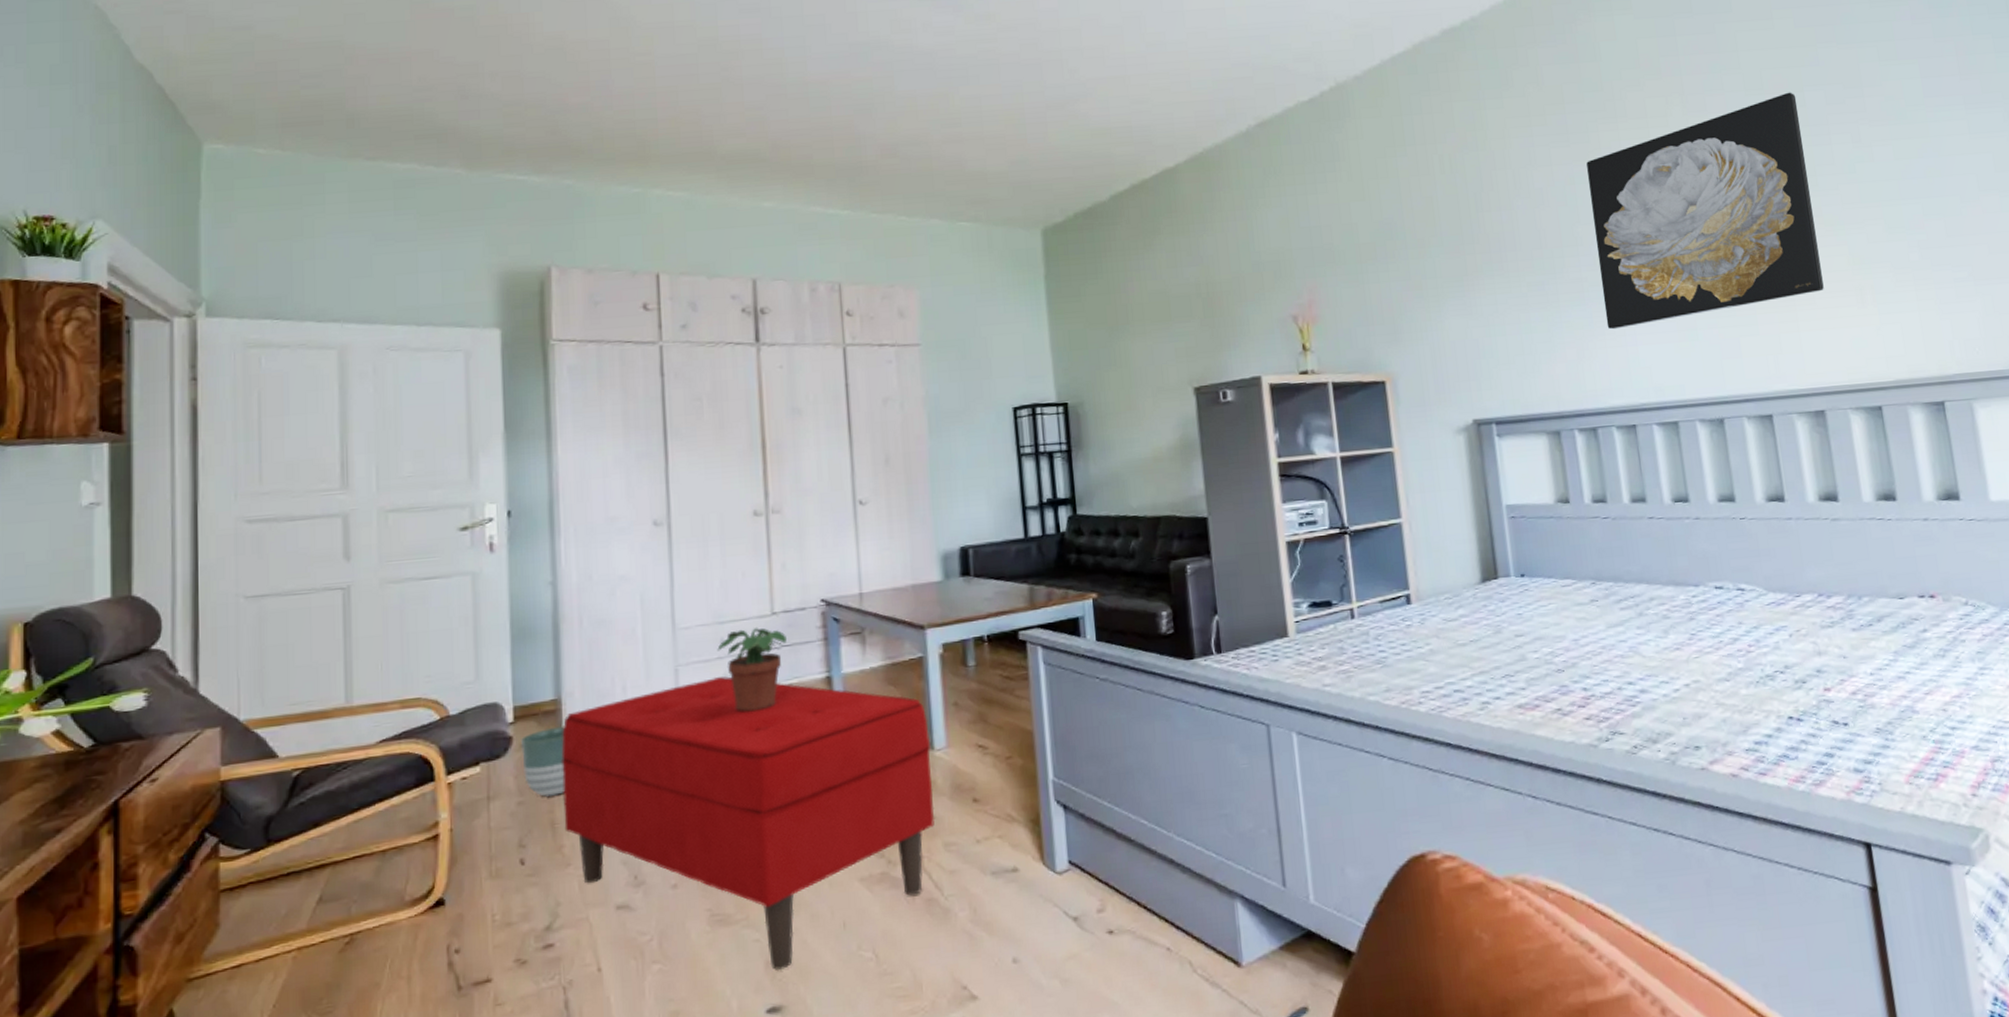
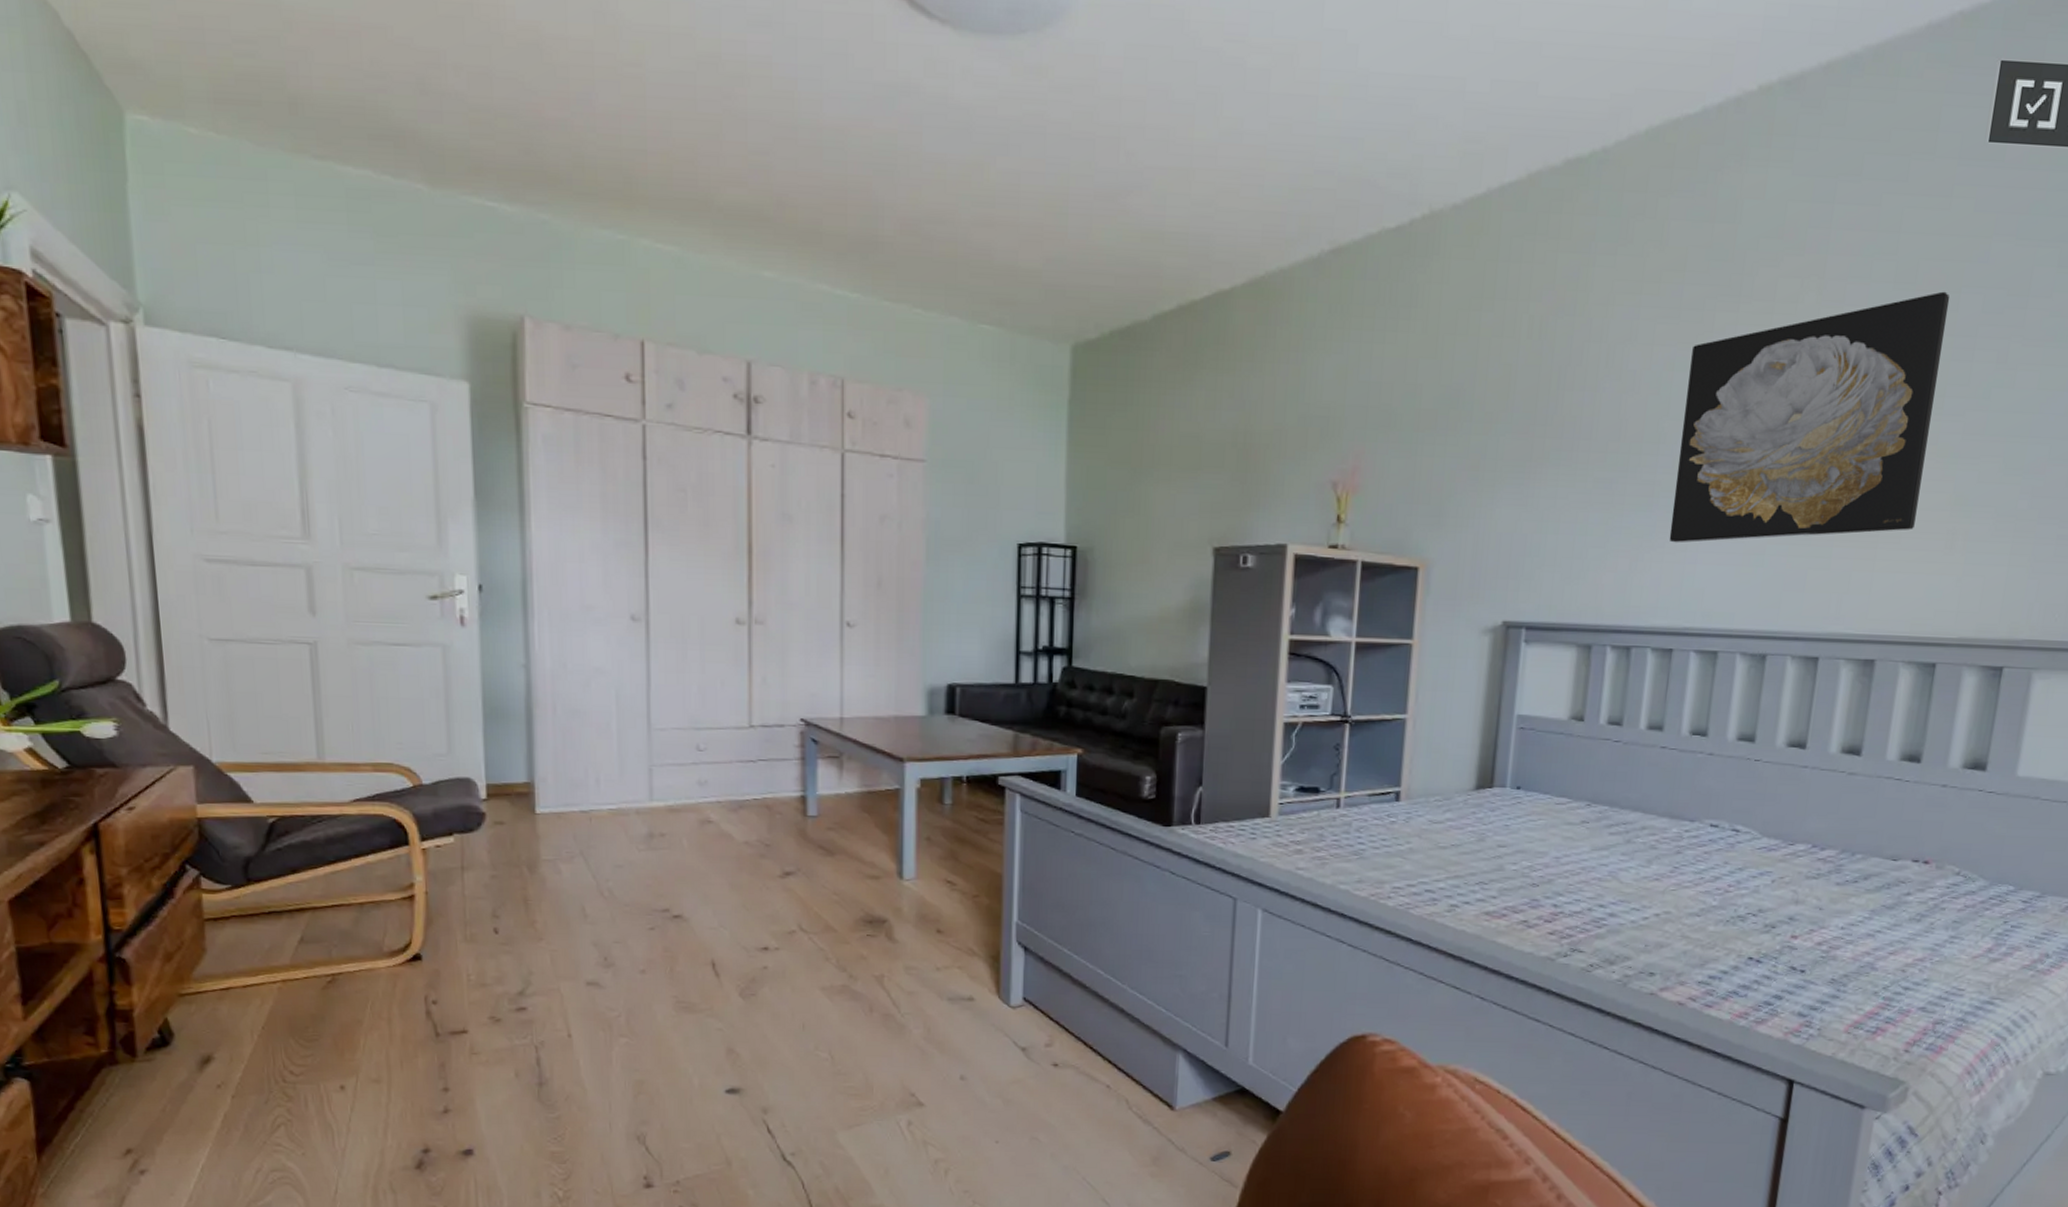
planter: present [520,726,565,797] -> none [493,809,538,875]
bench: present [561,676,935,970] -> none [534,782,900,1057]
potted plant: present [717,628,787,712] -> none [692,738,763,820]

